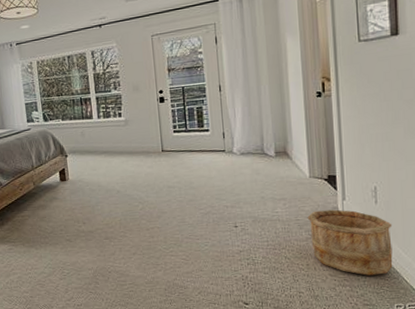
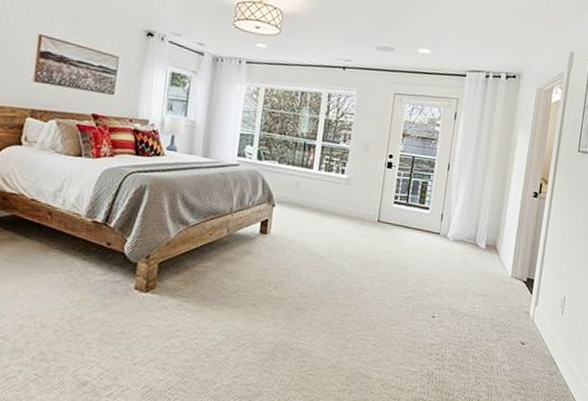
wooden bucket: present [307,209,393,276] -> none [499,312,572,387]

